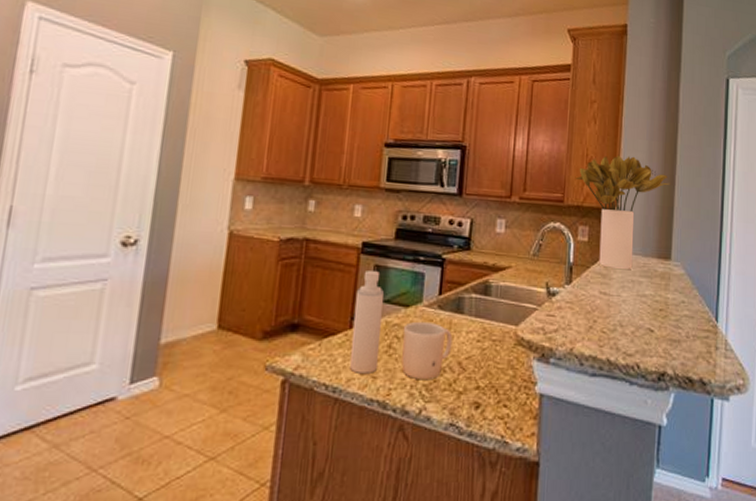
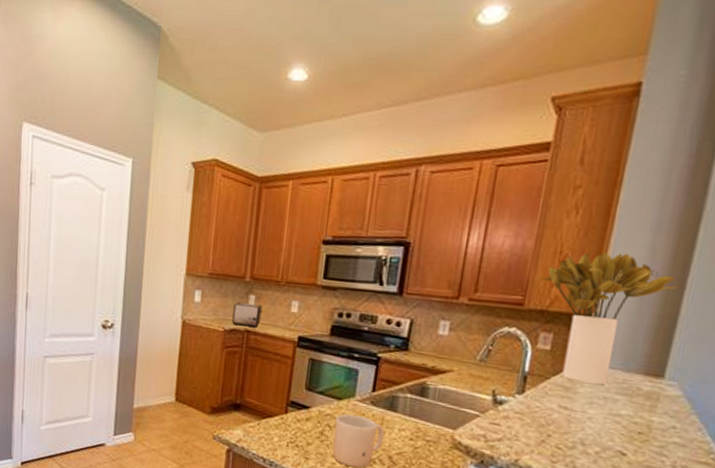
toaster: none [289,207,324,235] -> present [232,301,263,328]
spray bottle: present [349,271,385,373] -> none [284,363,319,454]

